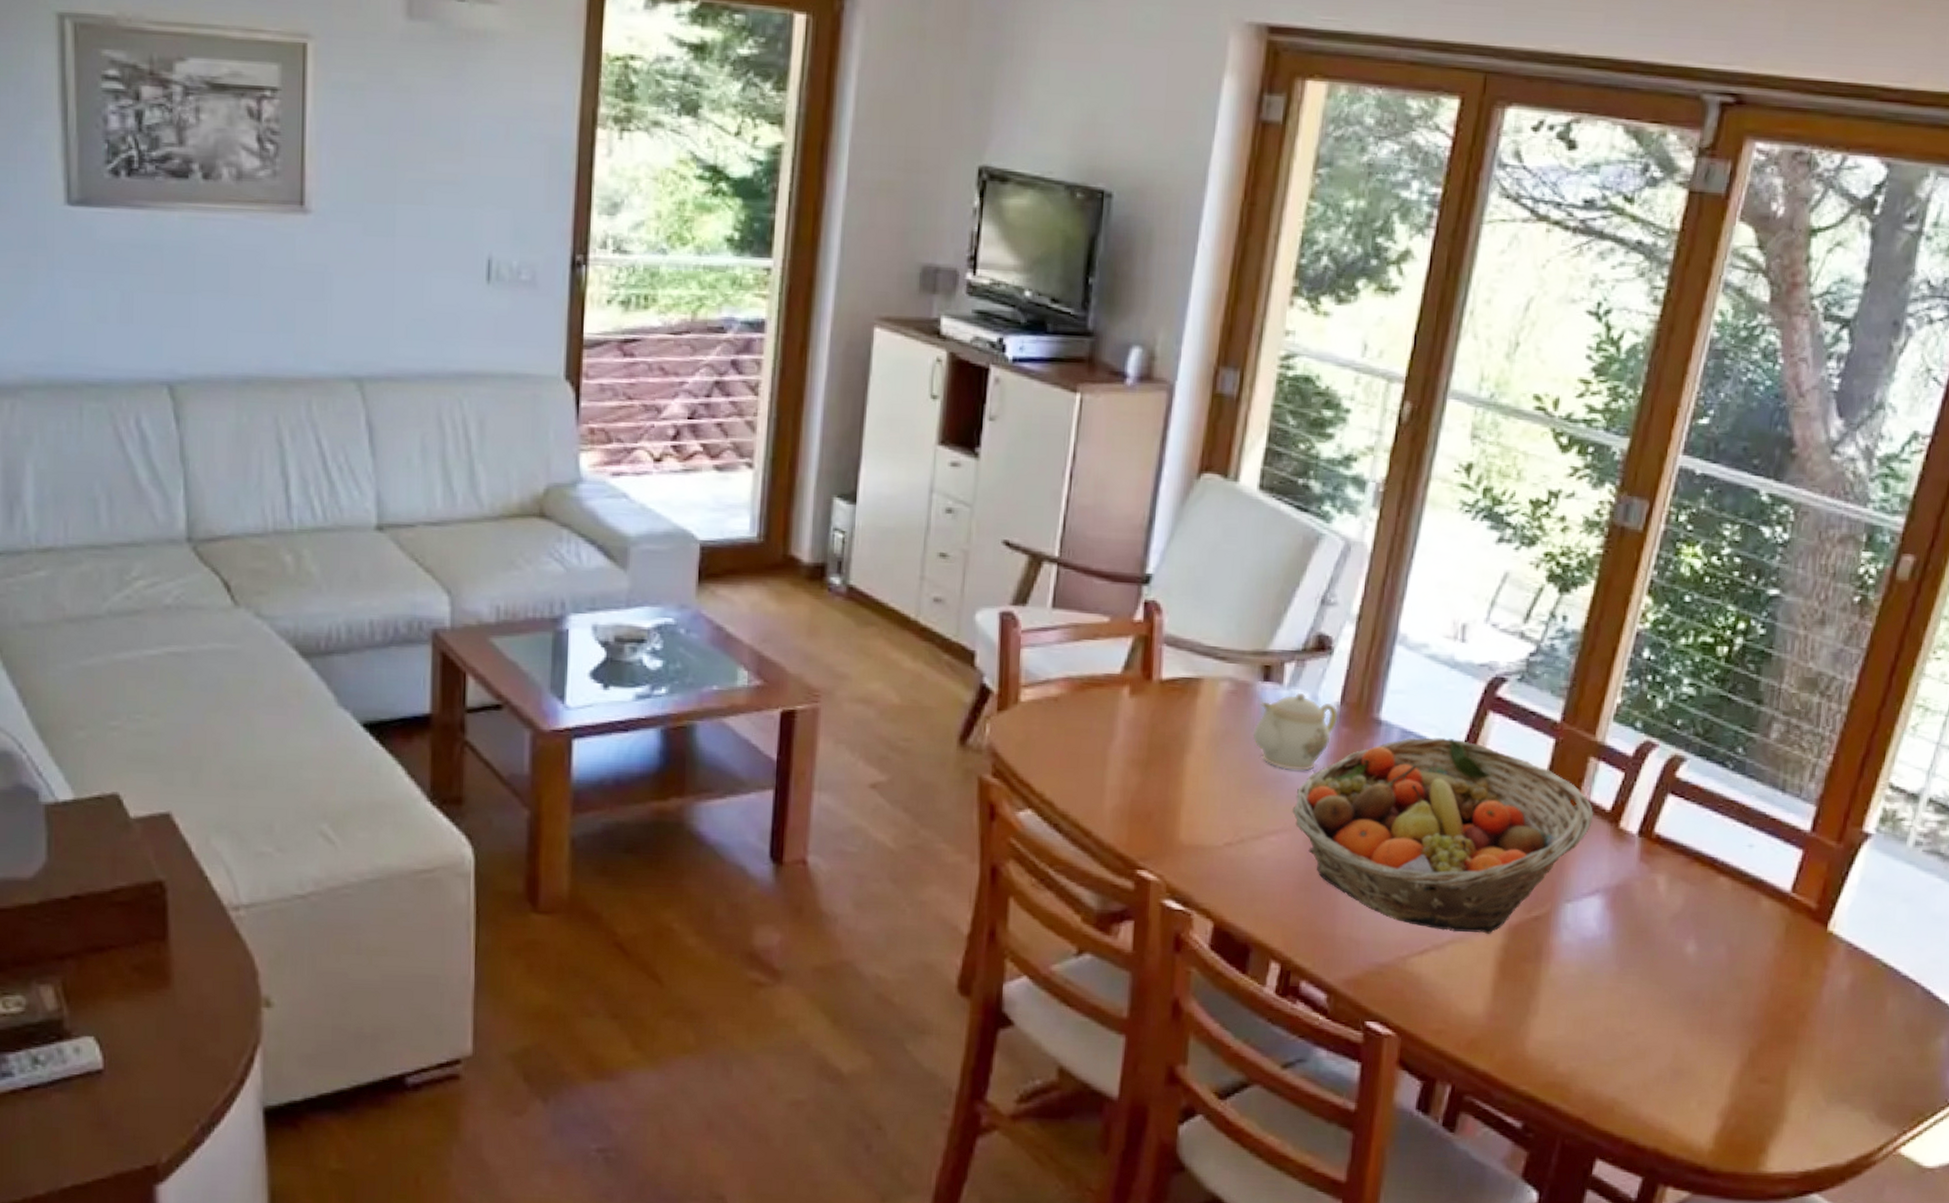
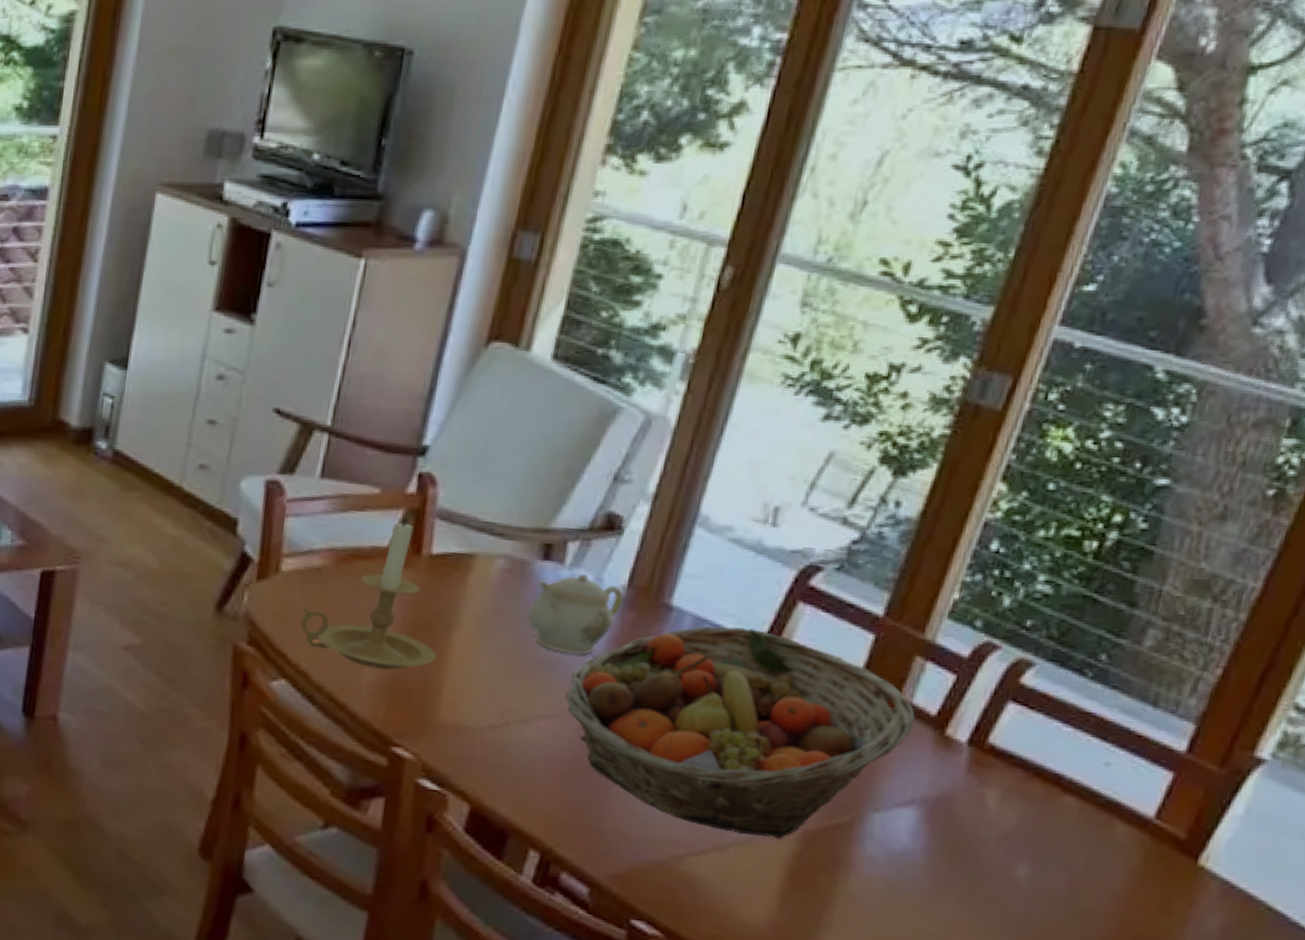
candle holder: none [1042,645,1173,795] -> present [300,518,437,670]

